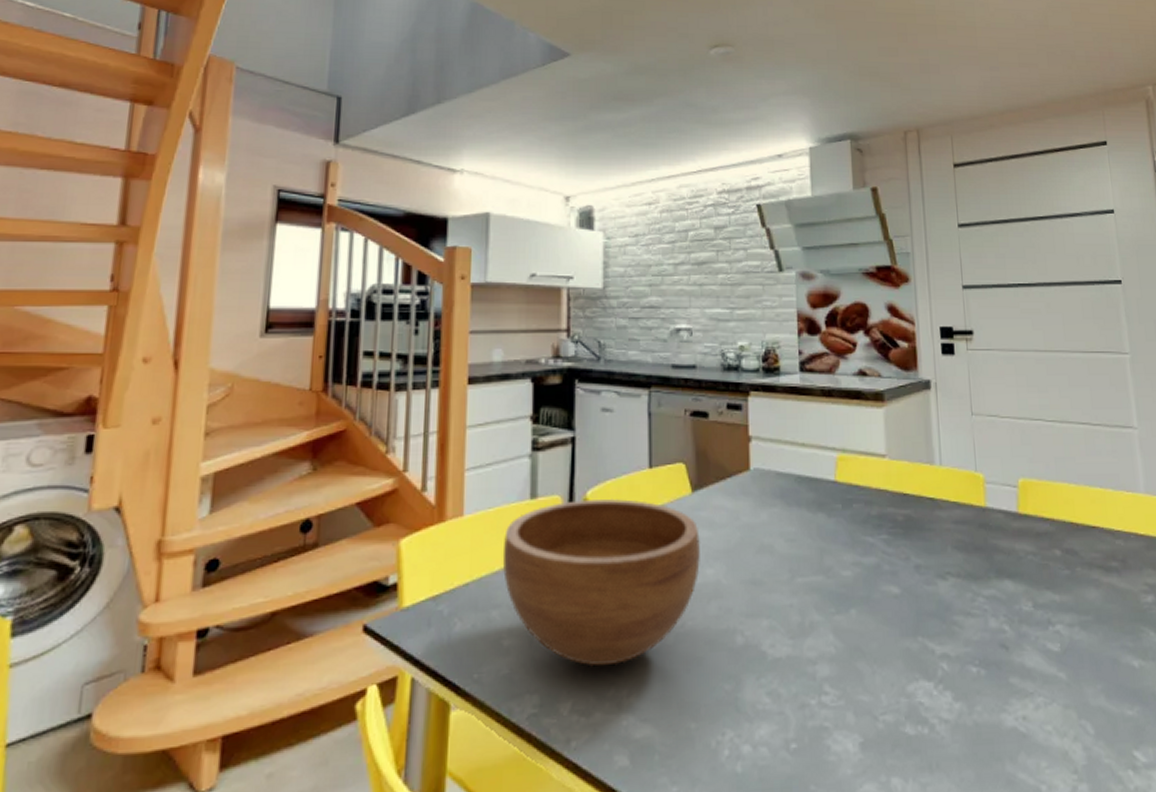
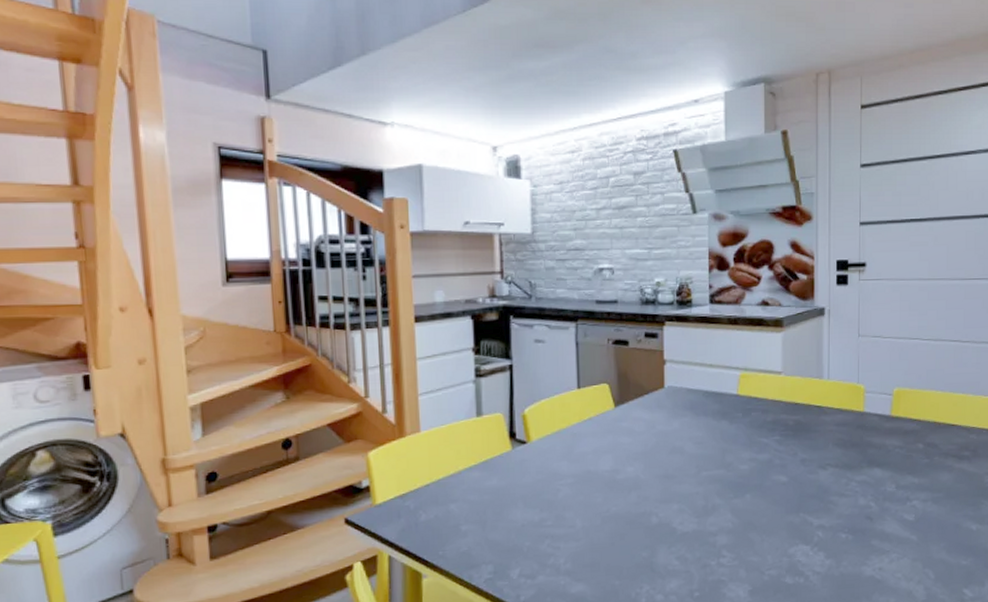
bowl: present [502,498,700,667] -> none [455,414,622,543]

